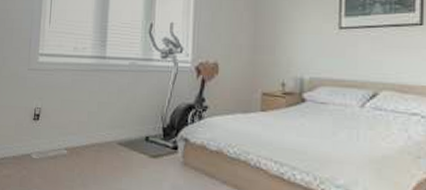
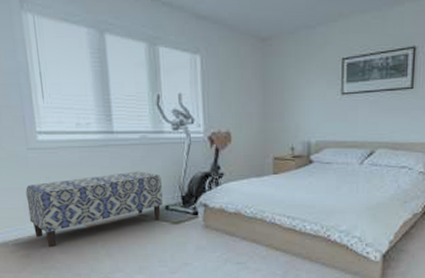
bench: none [17,97,145,171] -> present [25,171,163,248]

